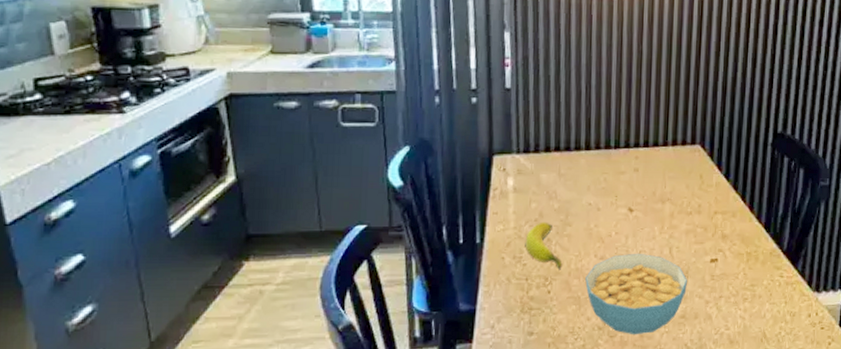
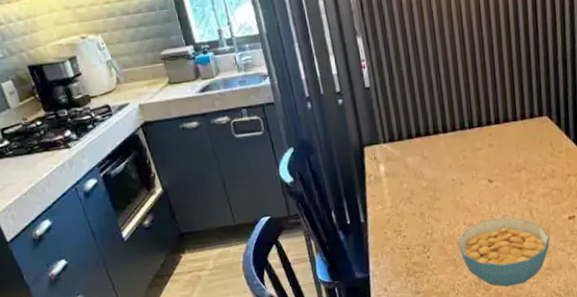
banana: present [525,222,563,271] -> none [402,199,437,240]

